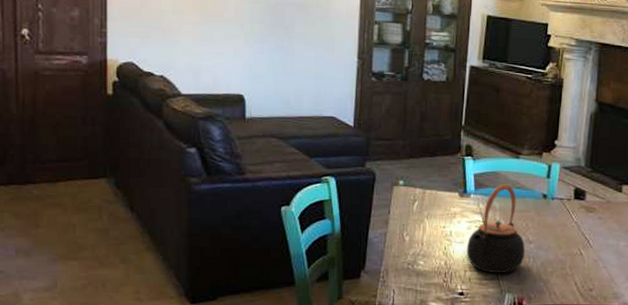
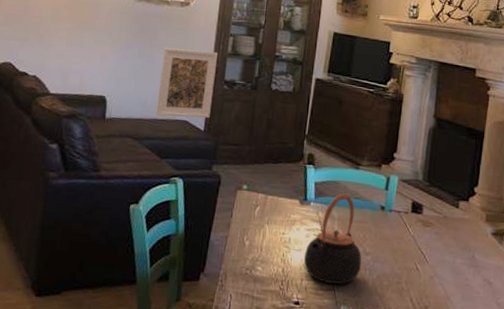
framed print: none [299,39,363,114] -> present [155,48,218,118]

